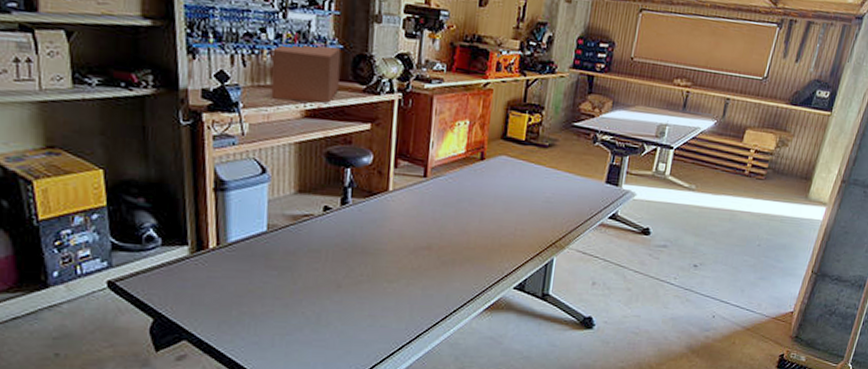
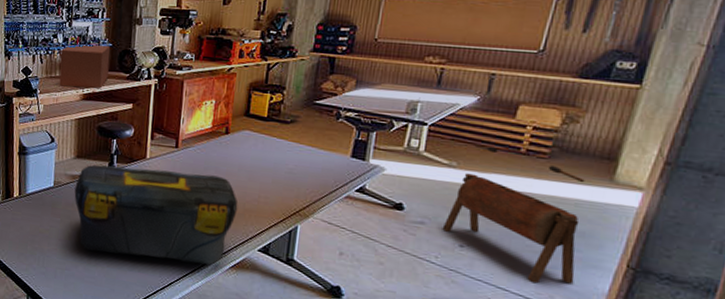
toolbox: none [296,200,494,310] -> present [74,164,238,265]
sawhorse: none [681,167,789,294] -> present [442,144,585,284]

